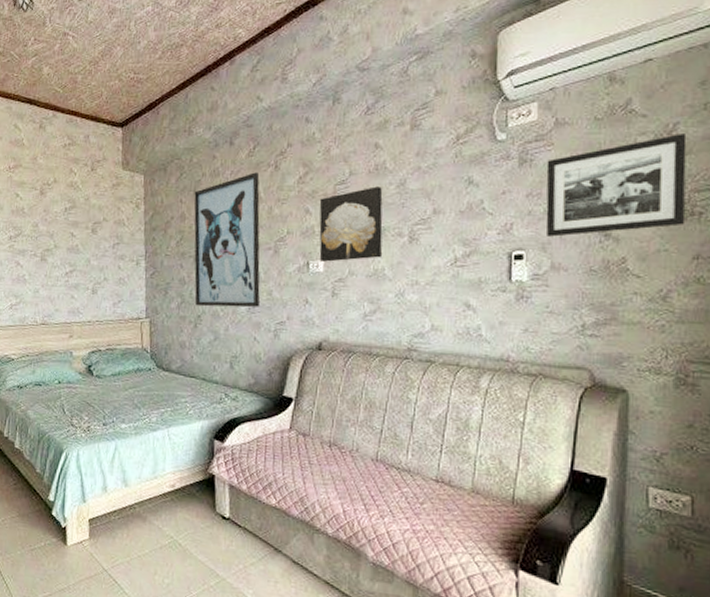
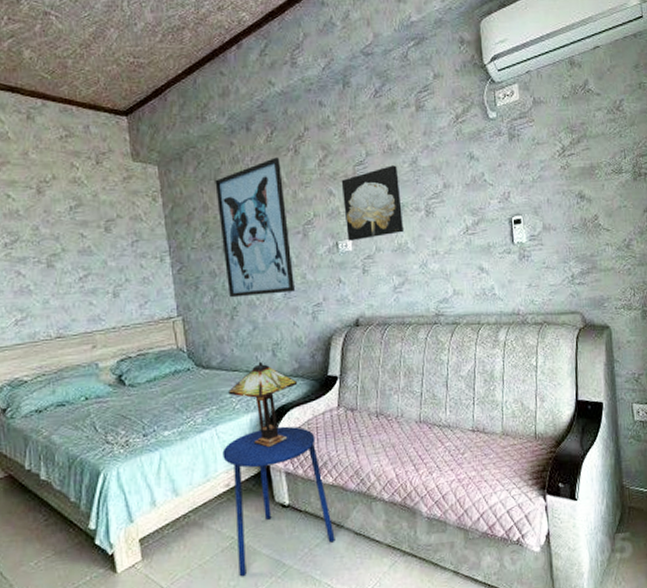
side table: none [171,438,272,577] -> present [222,426,335,577]
table lamp: none [184,371,252,458] -> present [228,361,298,448]
picture frame: present [545,132,687,237] -> none [530,107,636,202]

